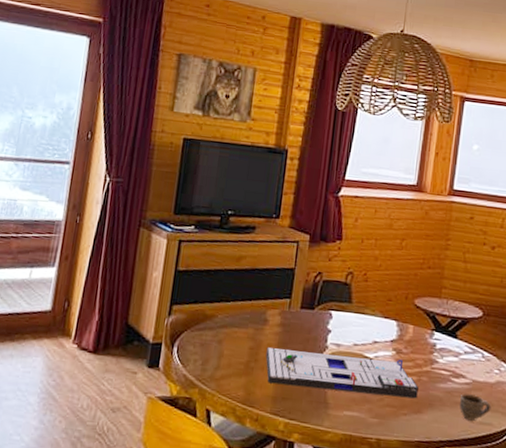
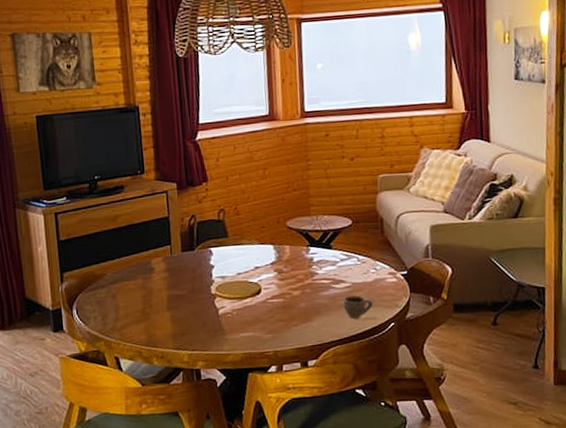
board game: present [266,347,418,399] -> none [158,278,304,324]

